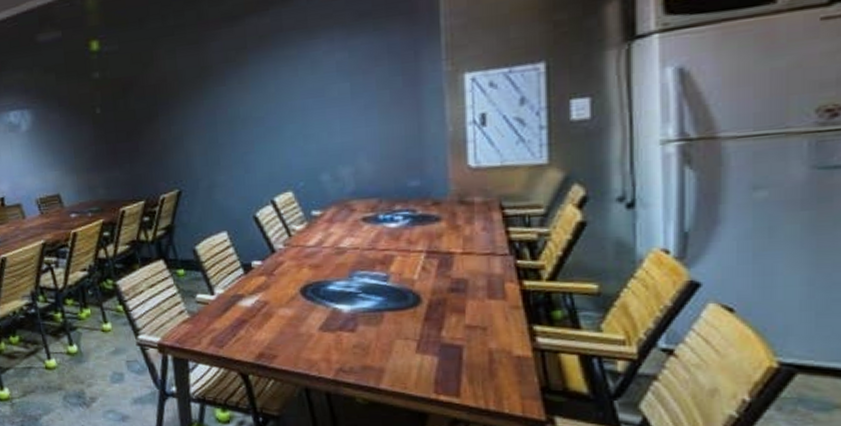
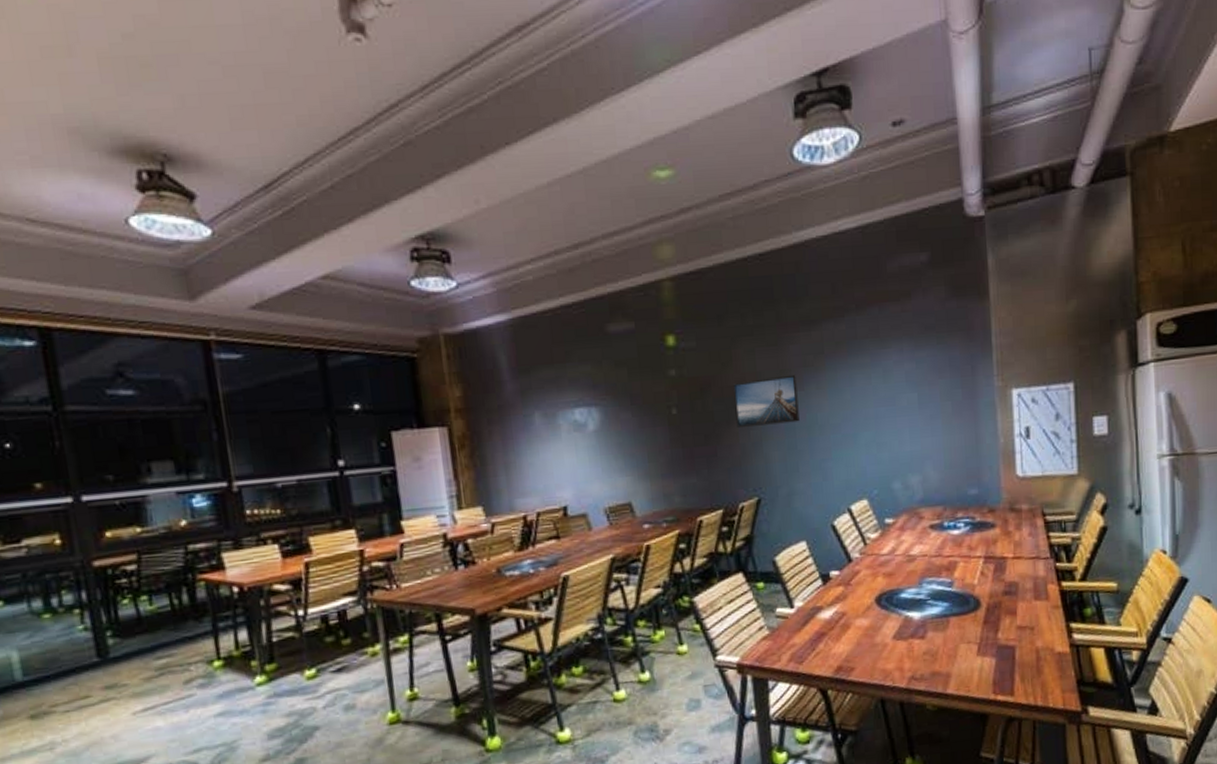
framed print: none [154,70,221,124] -> present [733,374,800,427]

